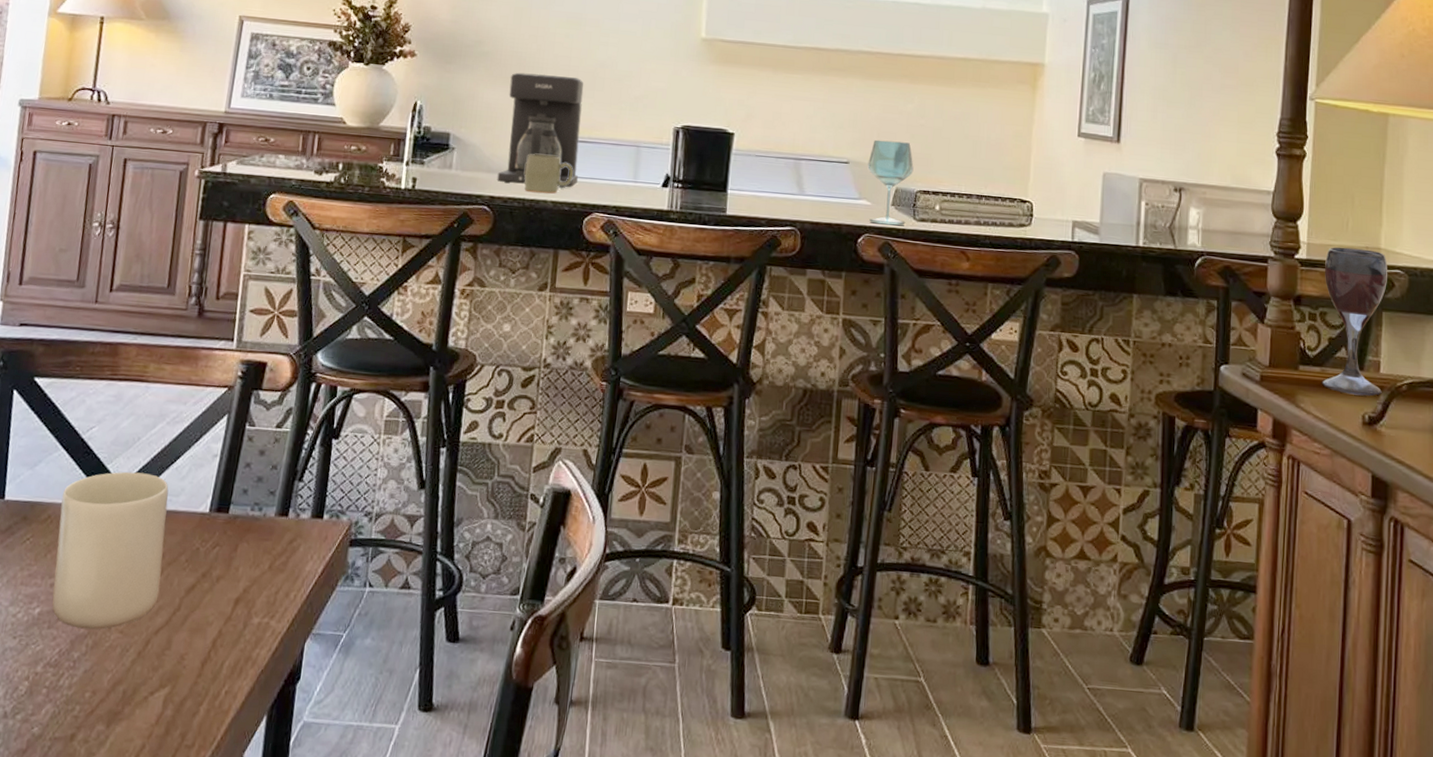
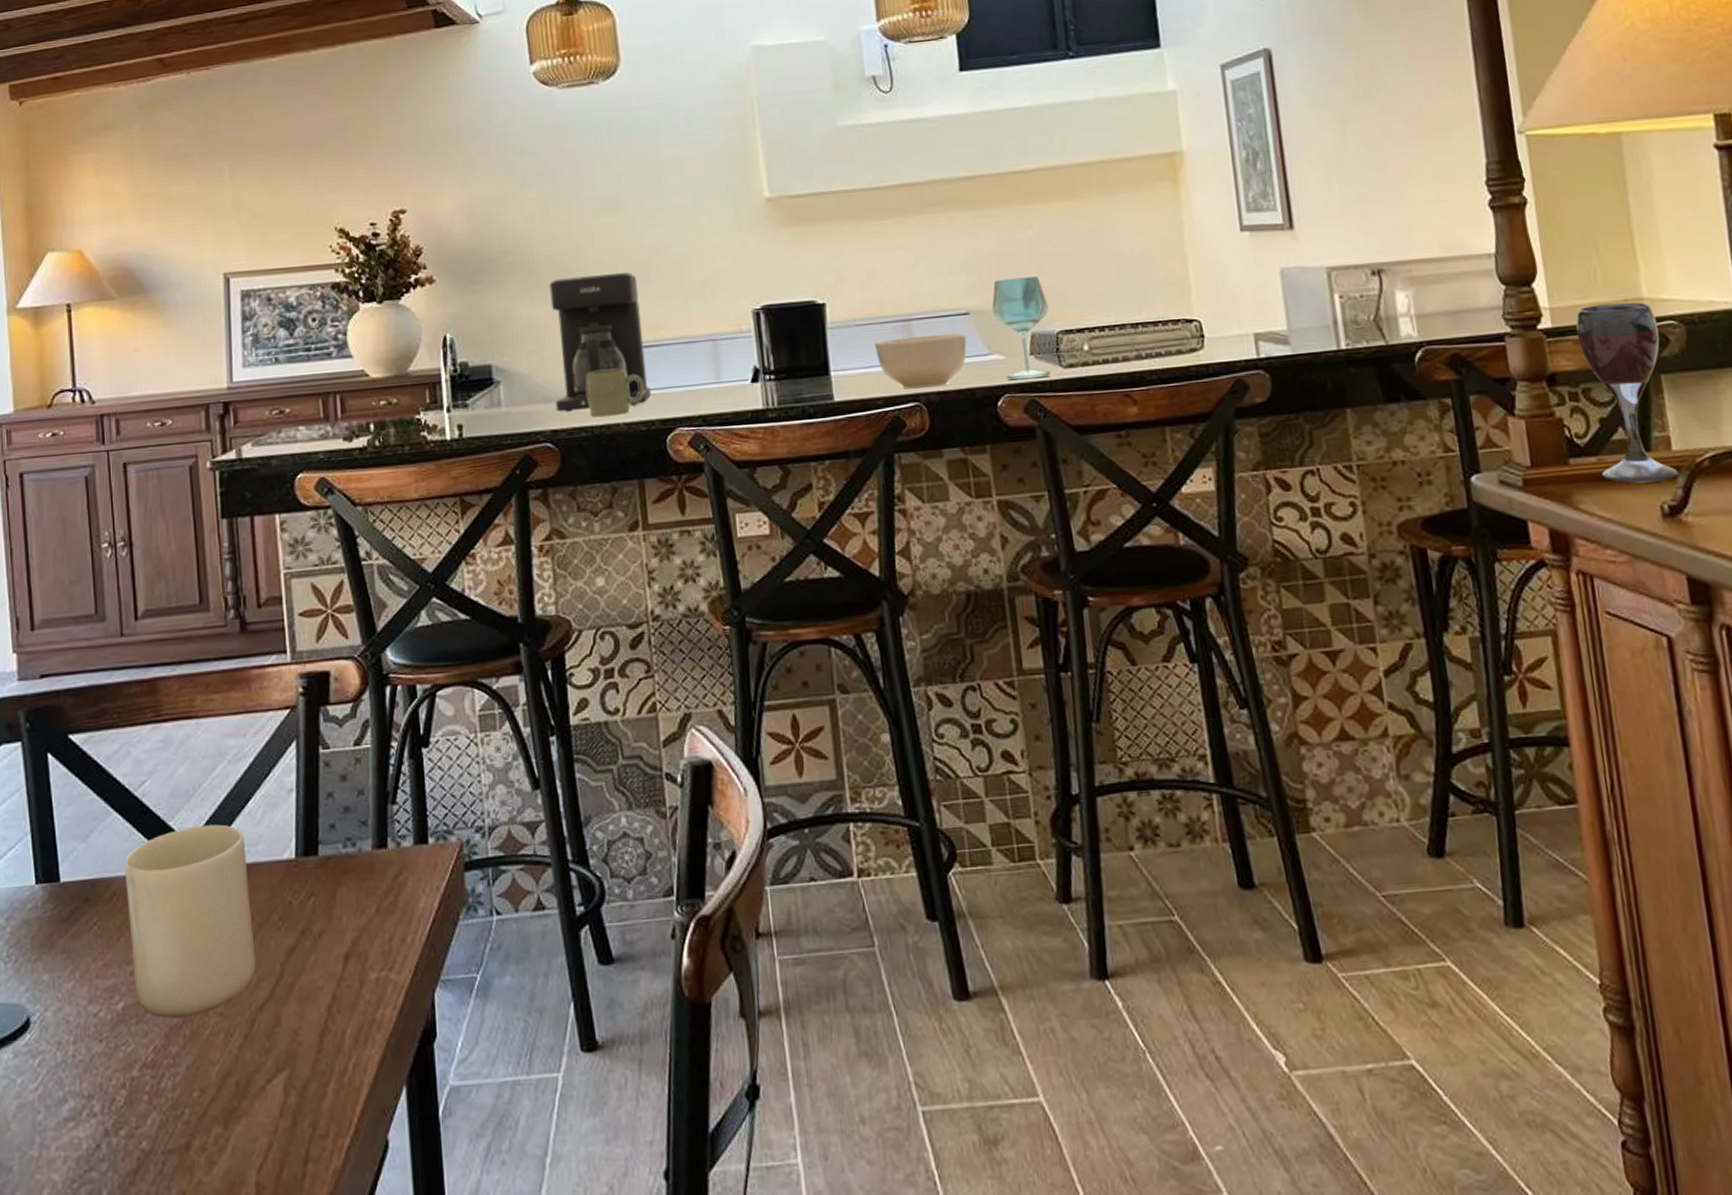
bowl: none [767,171,844,218] -> present [874,333,967,389]

